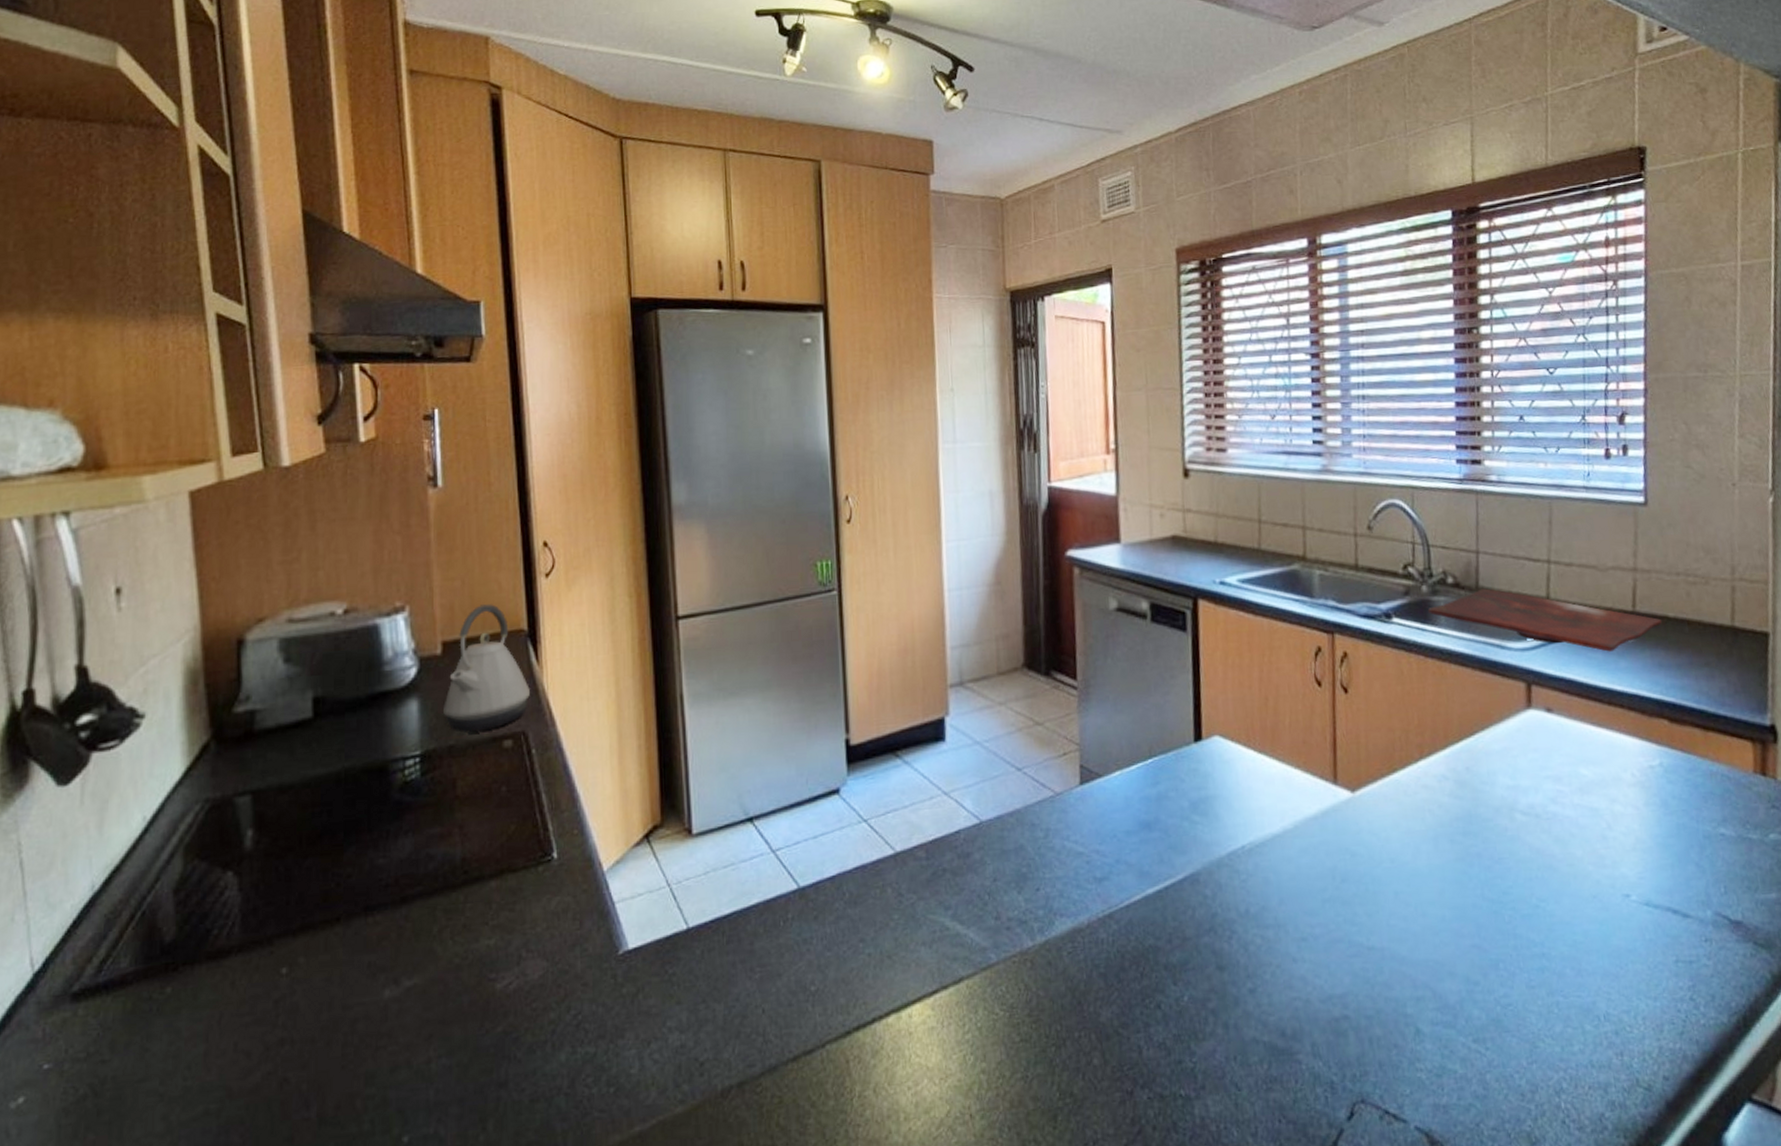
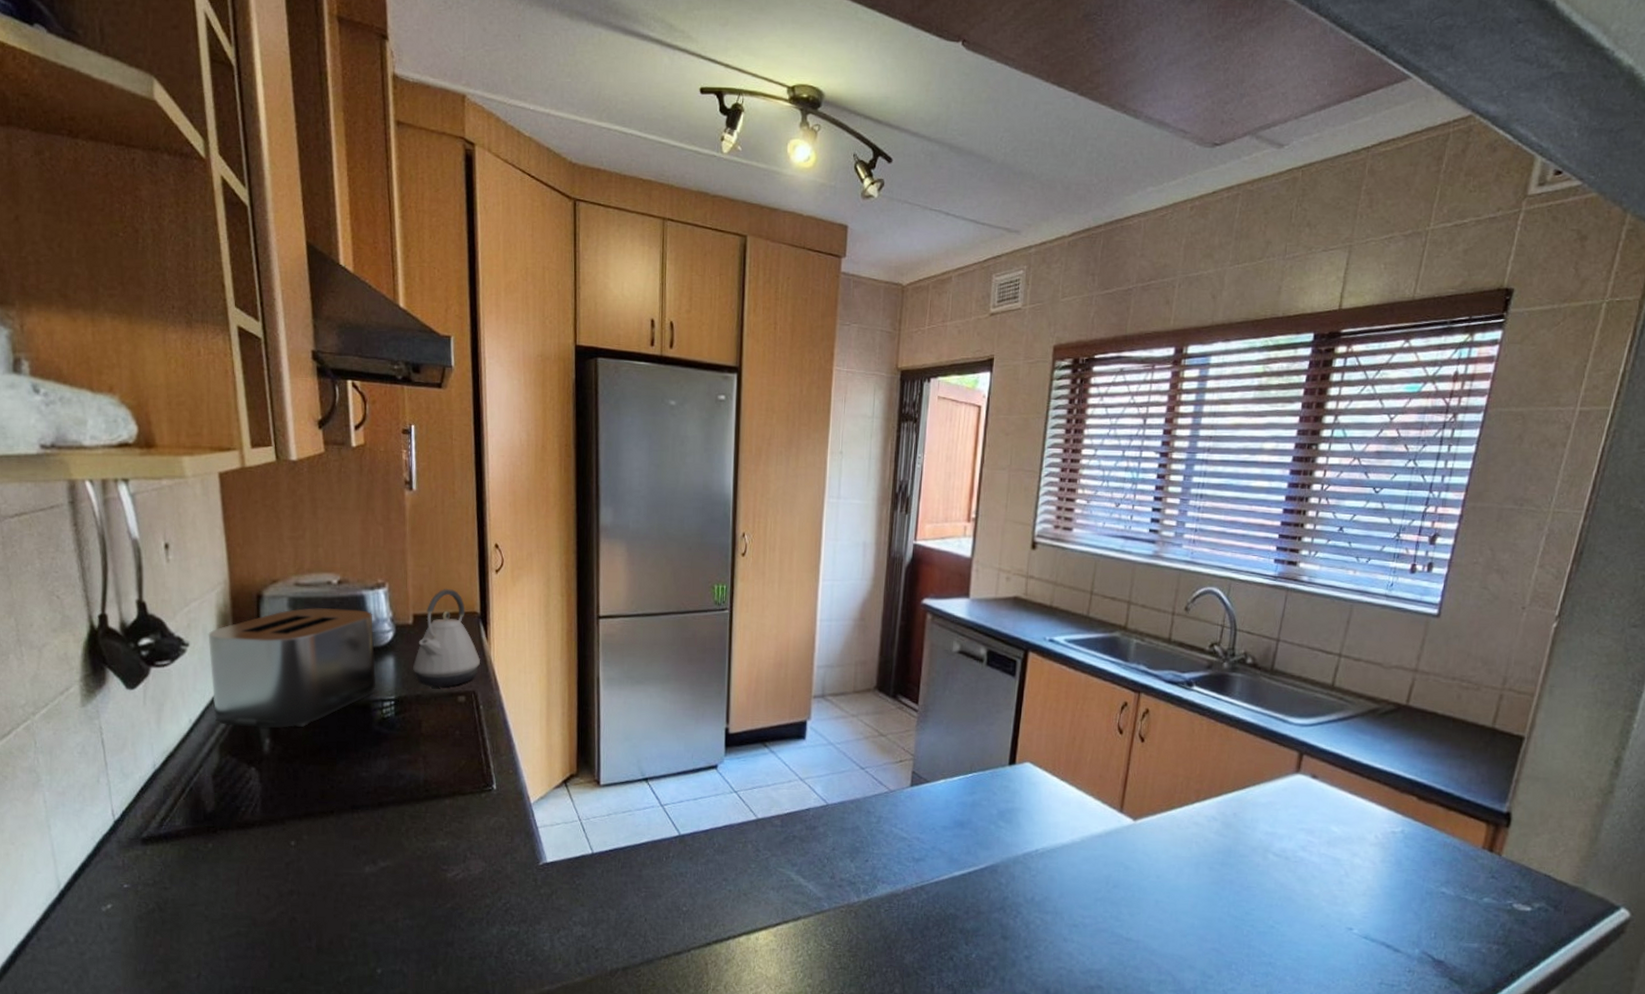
toaster: none [171,643,396,819] -> present [208,608,376,728]
cutting board: present [1427,588,1661,652] -> none [1224,671,1430,736]

